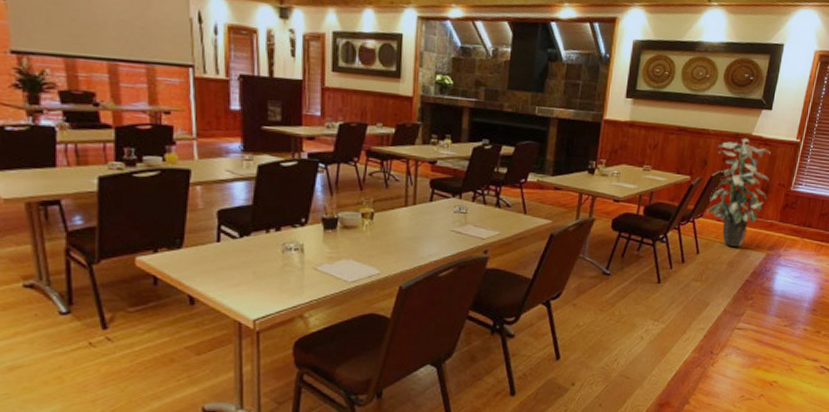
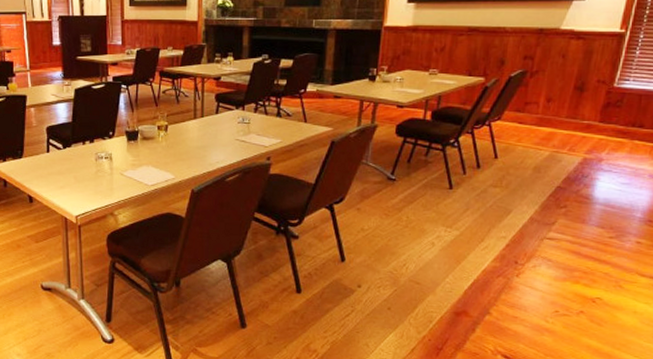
indoor plant: present [706,138,771,247] -> none [504,33,585,151]

